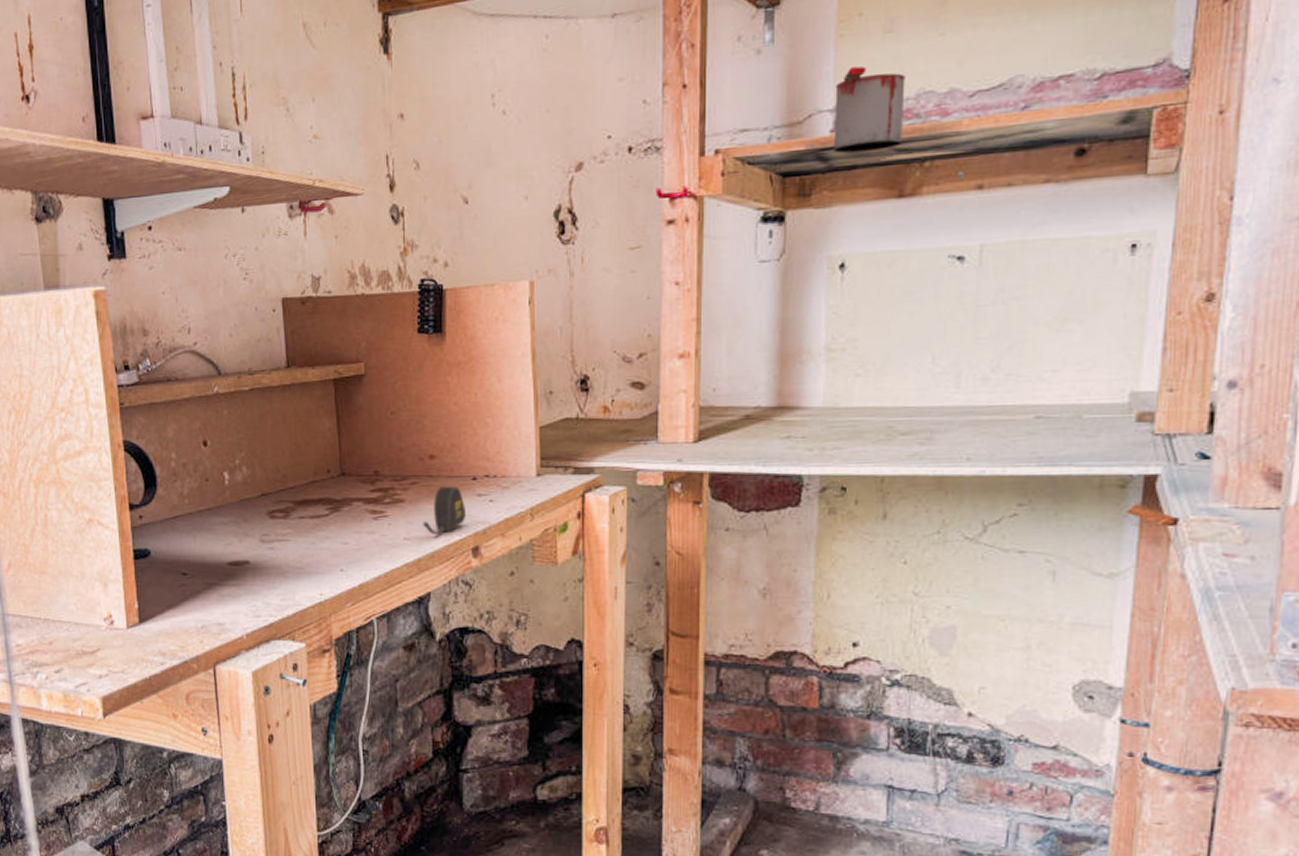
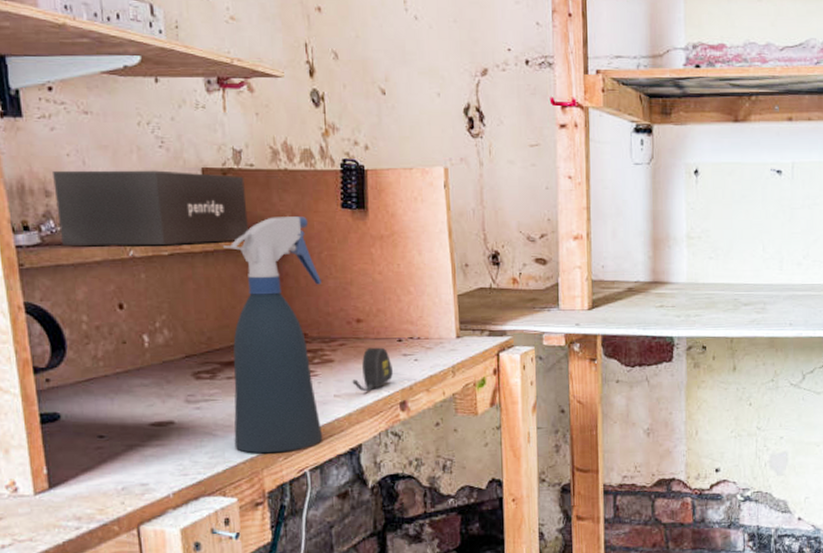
box: none [150,303,324,384] -> present [53,170,248,246]
spray bottle: none [299,343,395,598] -> present [222,215,322,454]
paint can: present [833,66,905,154] -> none [686,17,736,85]

